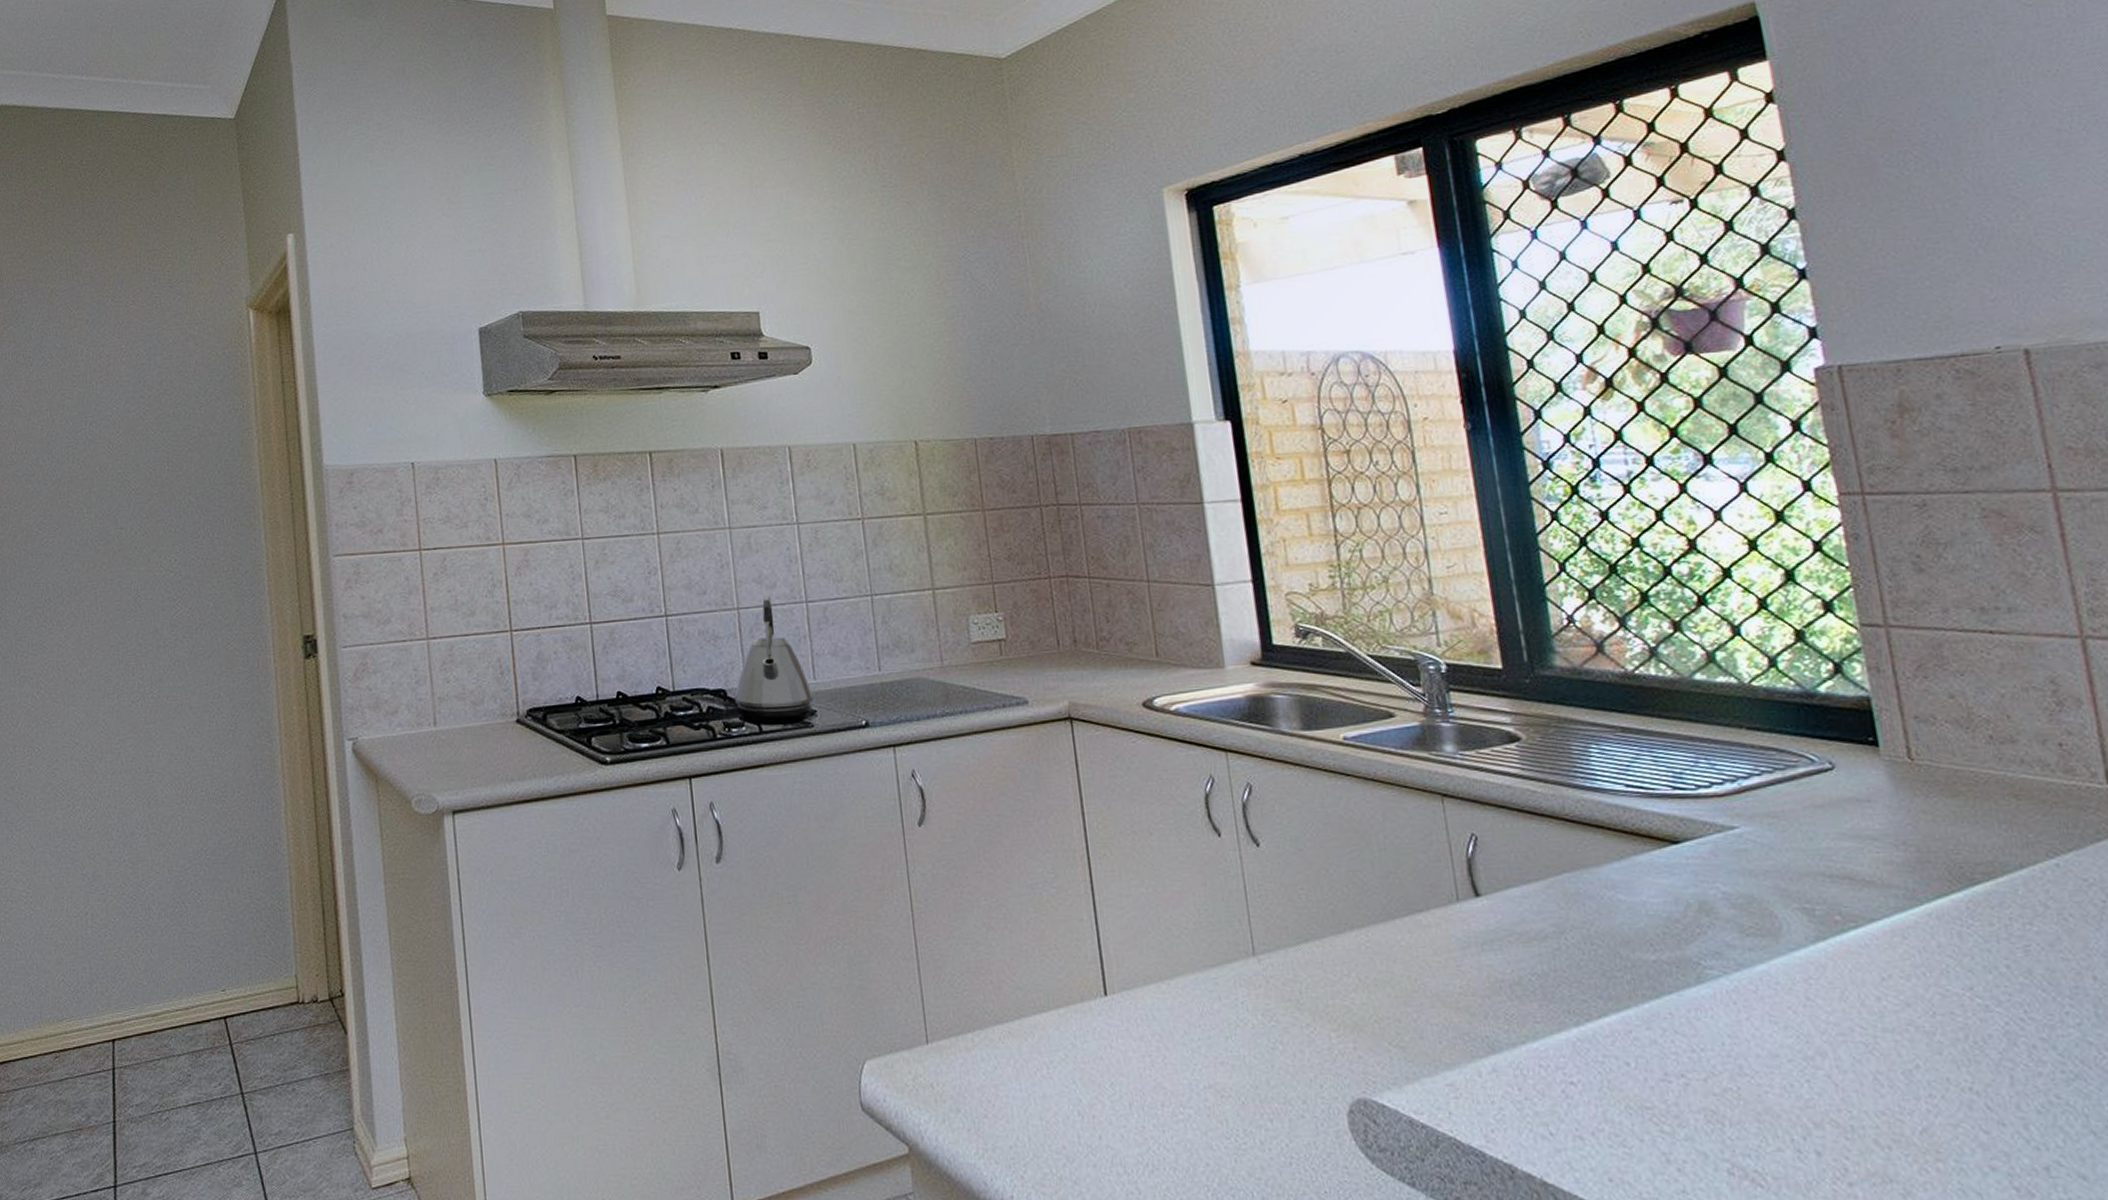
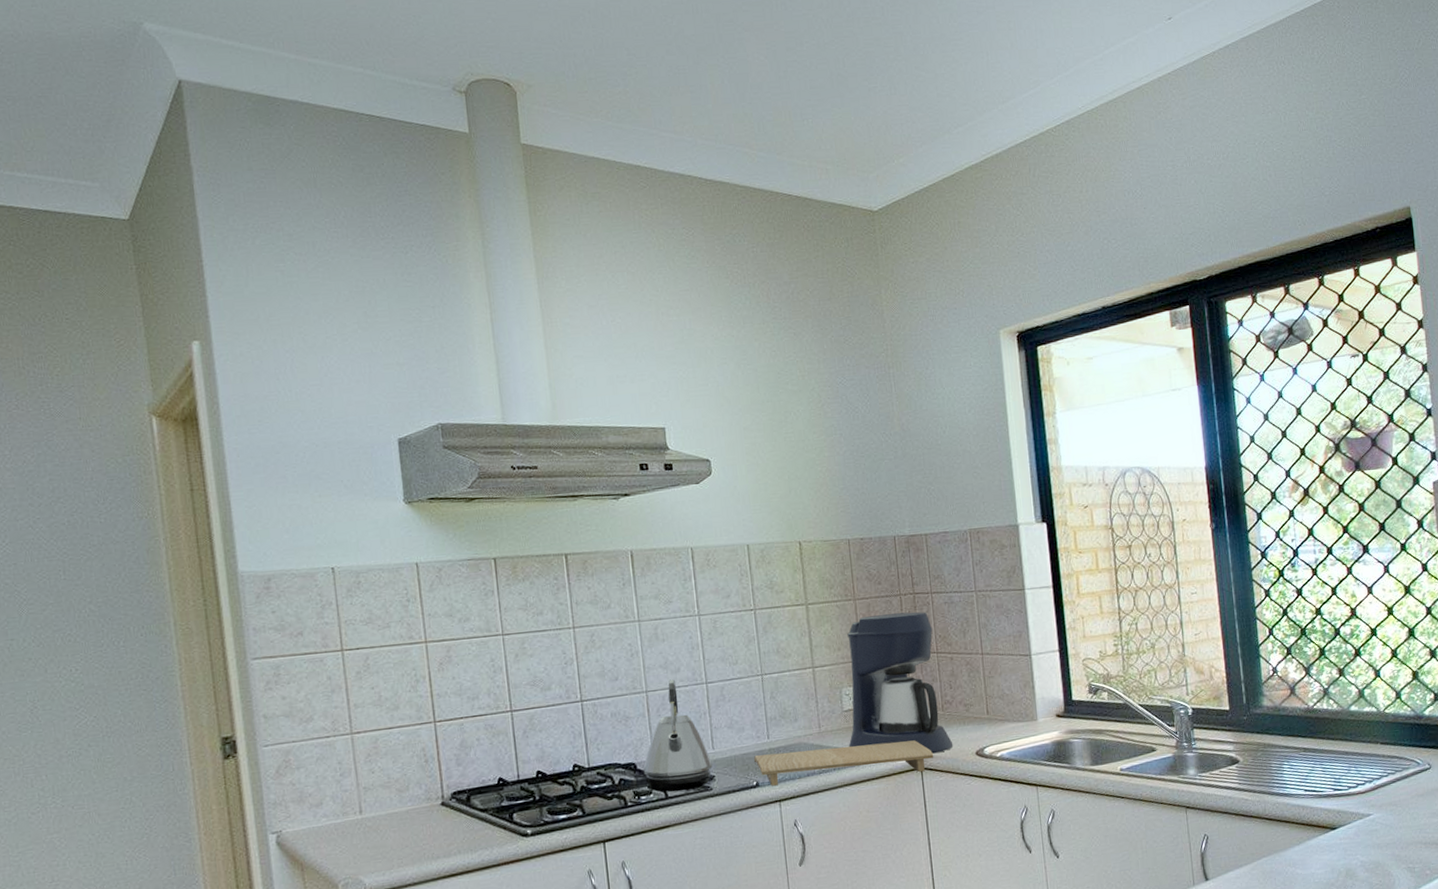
cutting board: none [863,683,1087,728] -> present [754,740,934,786]
coffee maker: none [975,526,1113,702] -> present [847,611,954,754]

